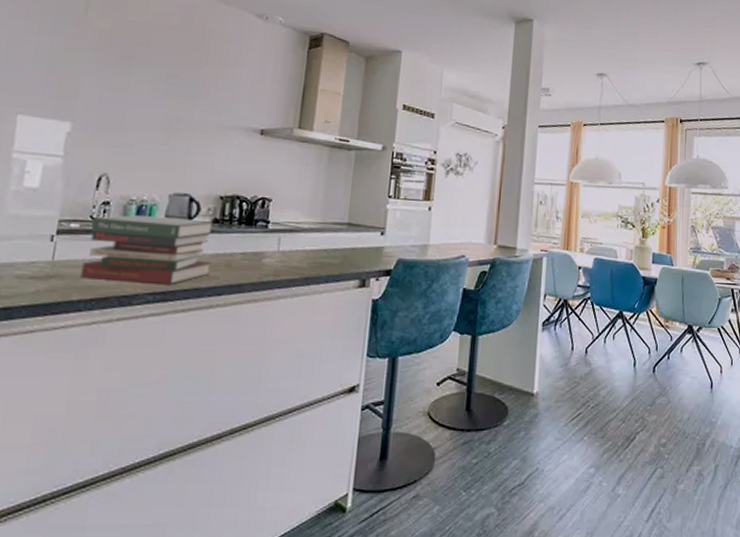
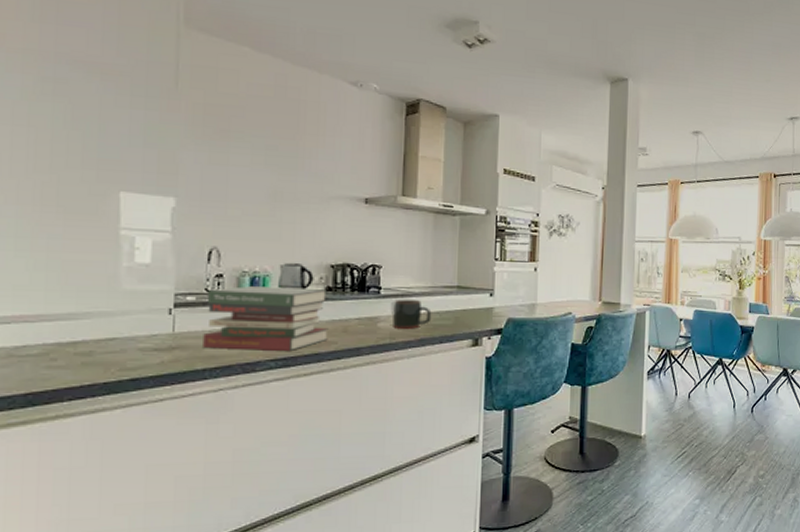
mug: none [278,234,320,267] -> present [392,299,432,329]

